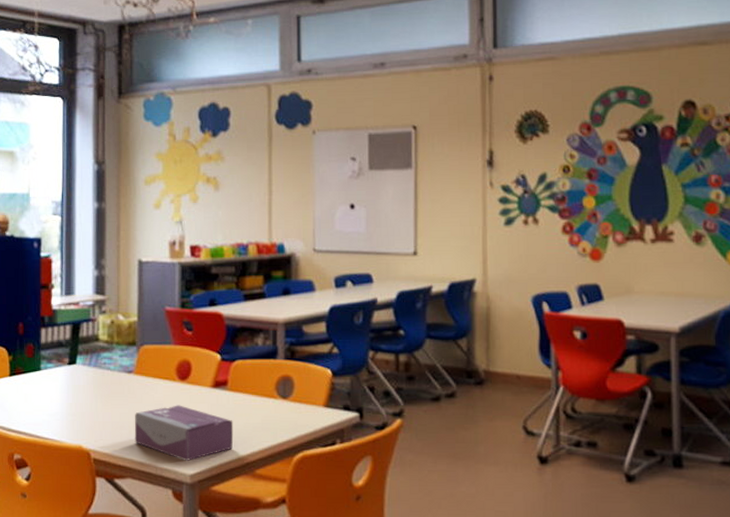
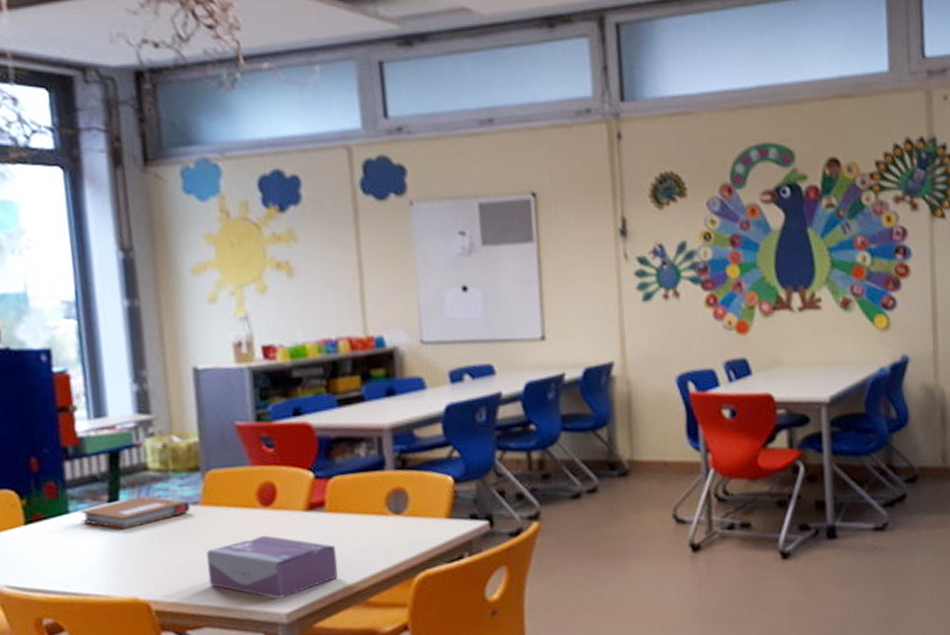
notebook: none [48,362,127,388] -> present [80,496,191,530]

